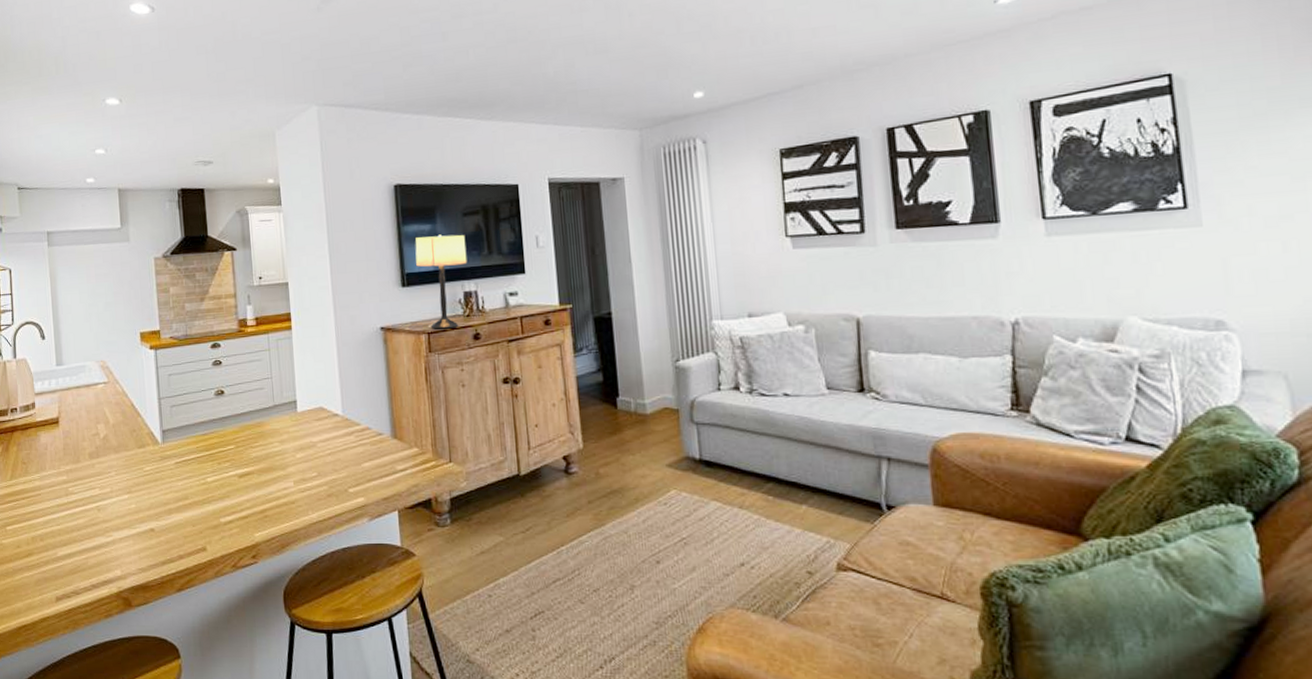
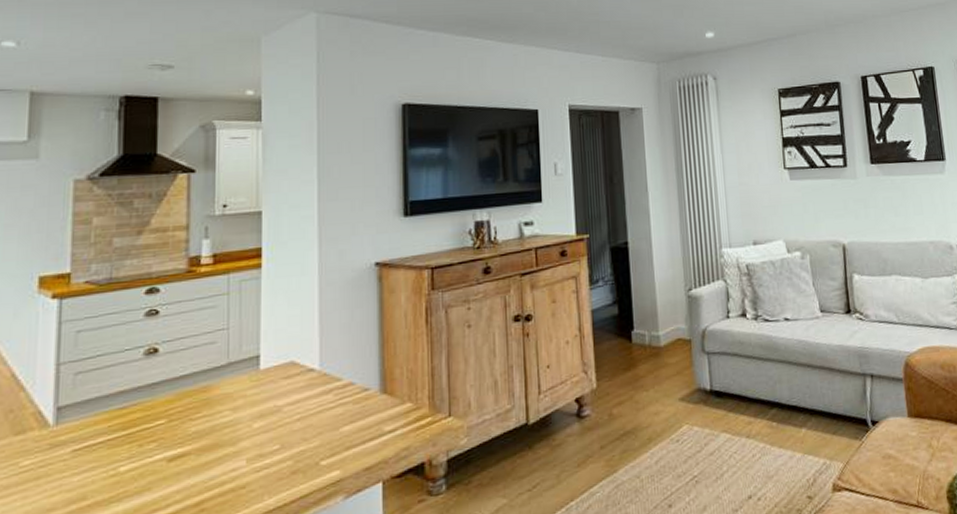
table lamp: present [415,234,467,329] -> none [422,159,480,264]

